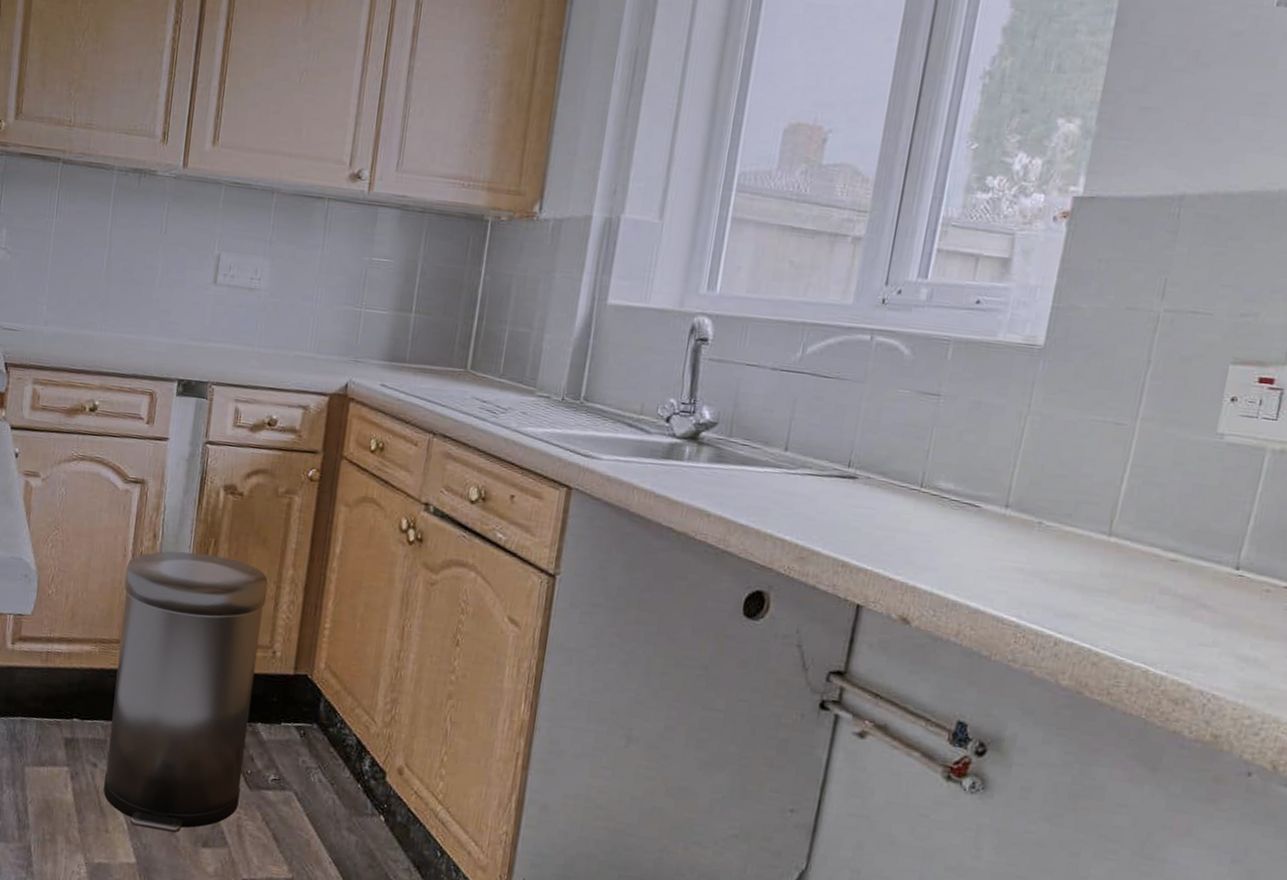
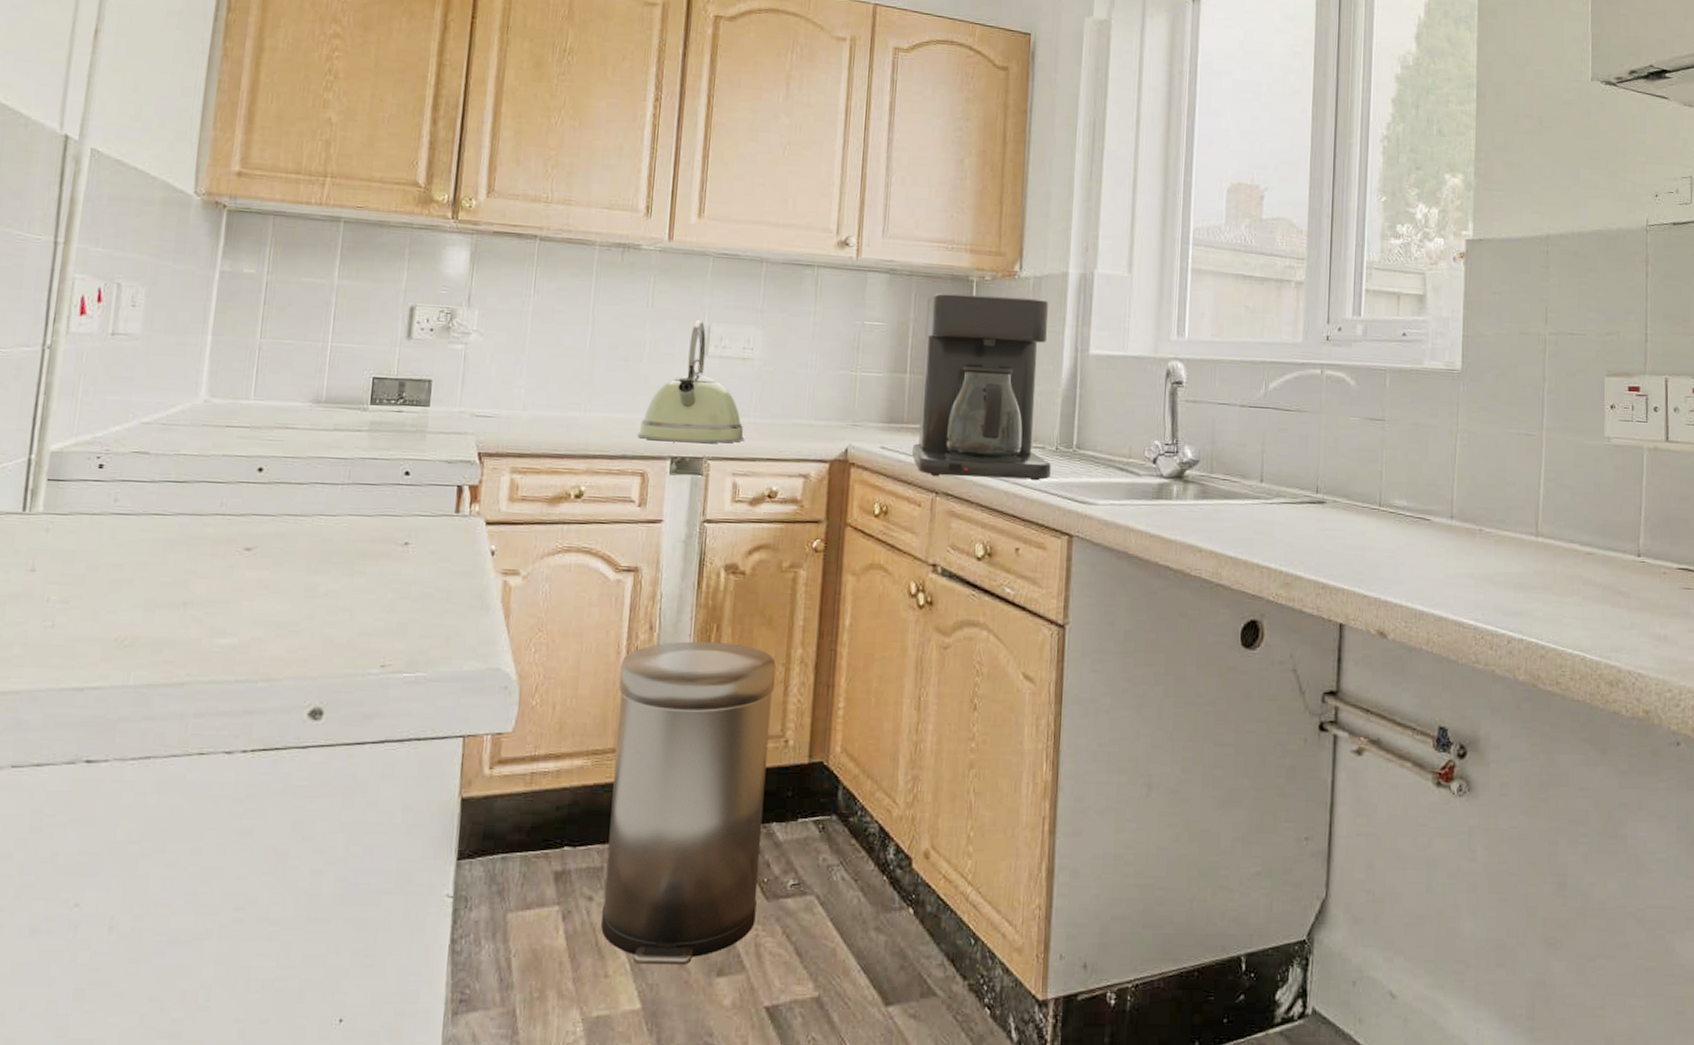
kettle: none [147,248,249,370] -> present [637,320,745,444]
coffee maker: none [412,232,567,430] -> present [912,293,1051,481]

